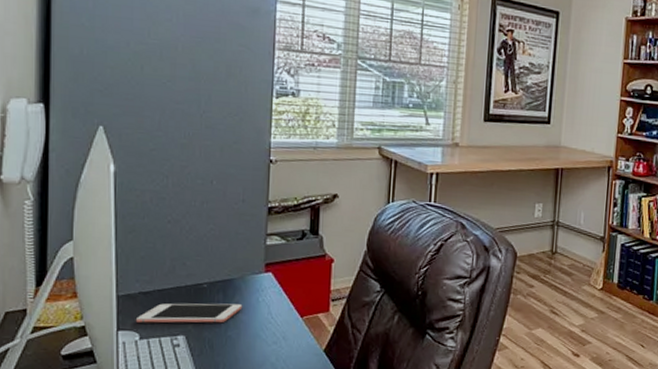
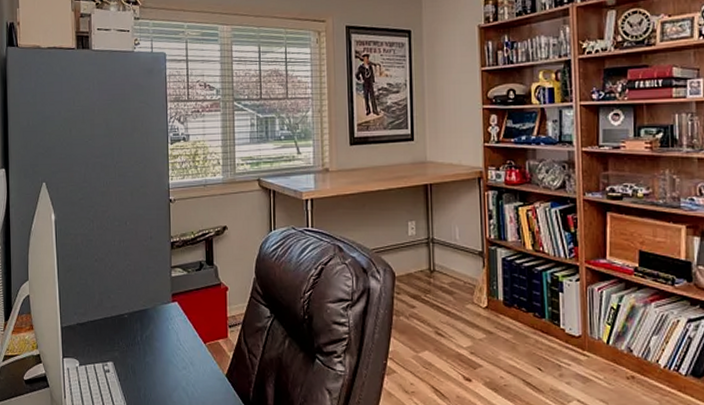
cell phone: present [135,303,243,323] -> none [75,332,156,351]

